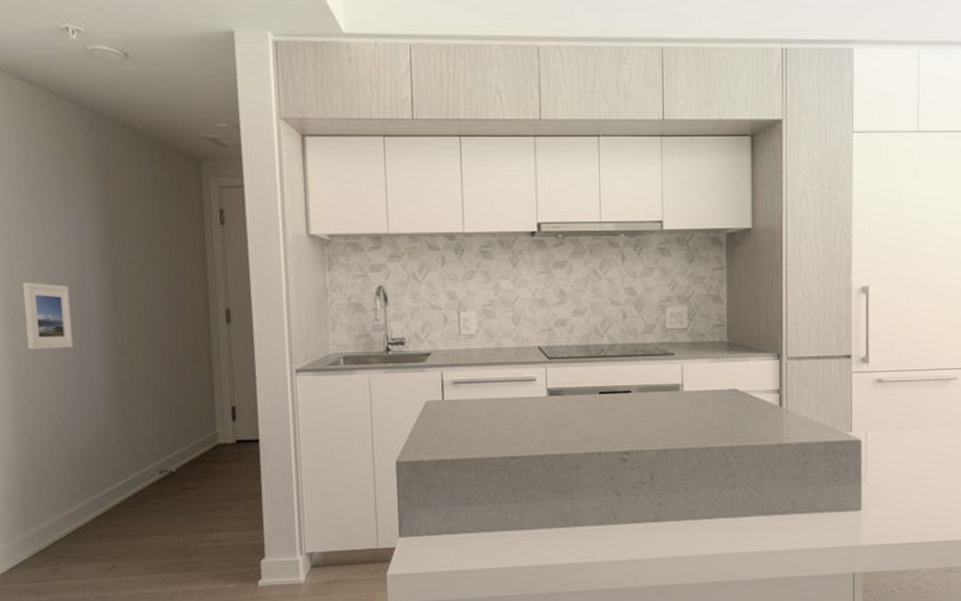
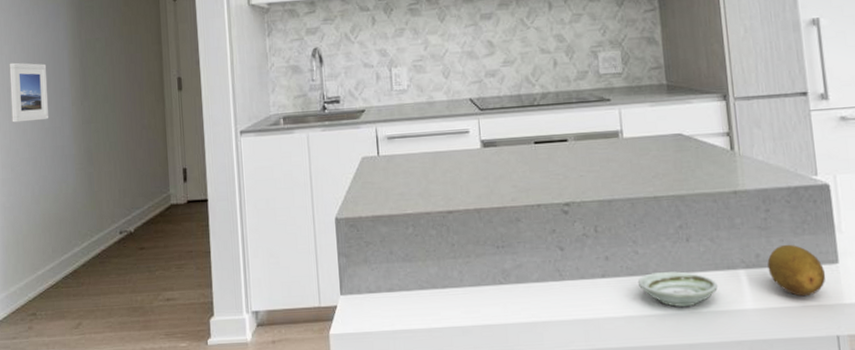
saucer: none [686,516,756,548] -> present [637,271,718,307]
fruit: none [801,493,850,539] -> present [767,244,826,297]

